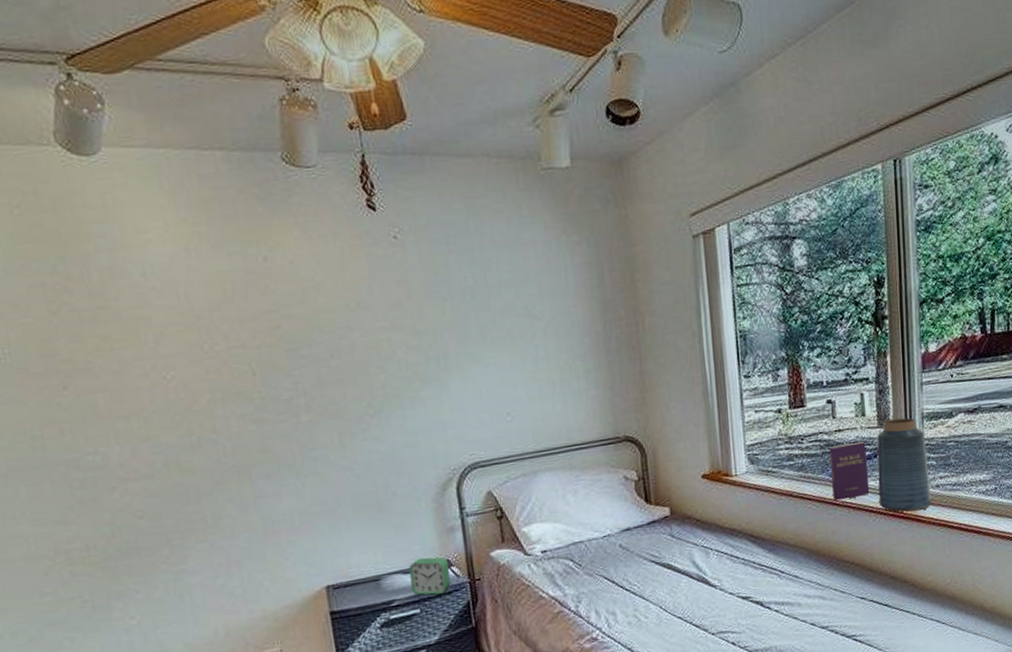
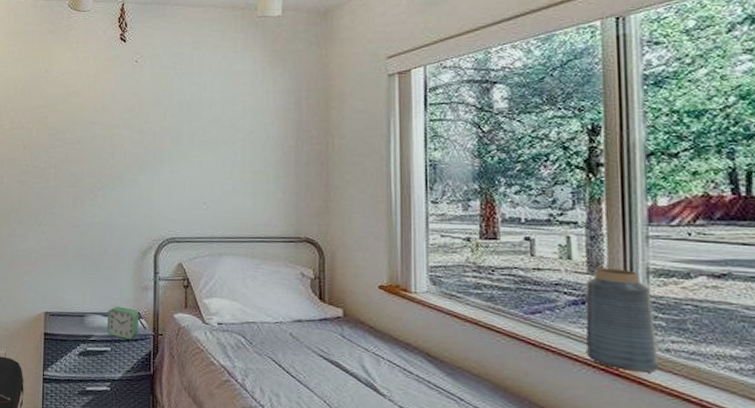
book: present [829,441,870,501] -> none [524,283,575,342]

